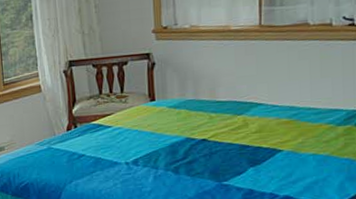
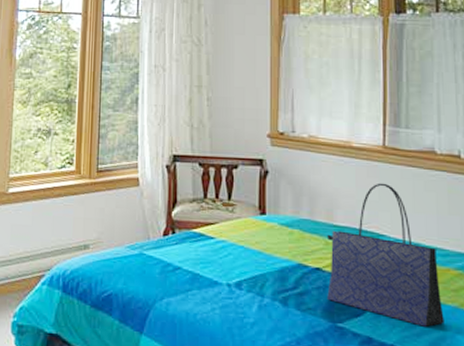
tote bag: none [210,58,317,175] -> present [326,183,444,327]

